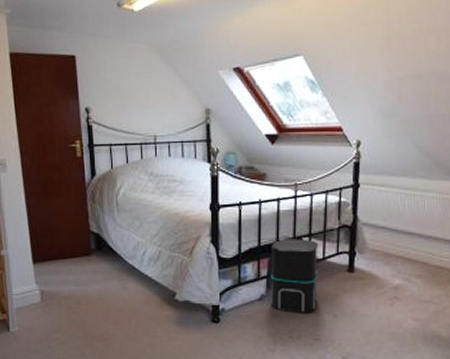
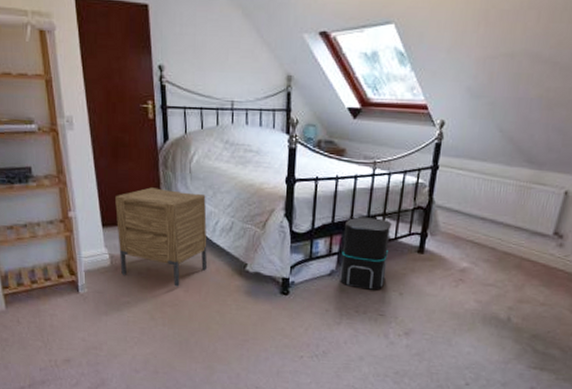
nightstand: none [46,222,136,320] -> present [115,187,207,287]

